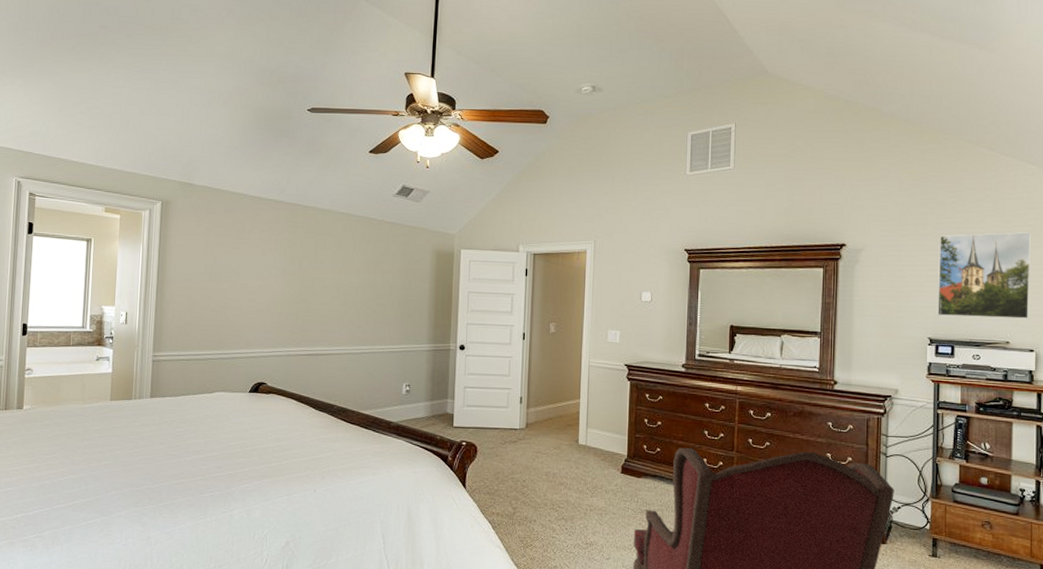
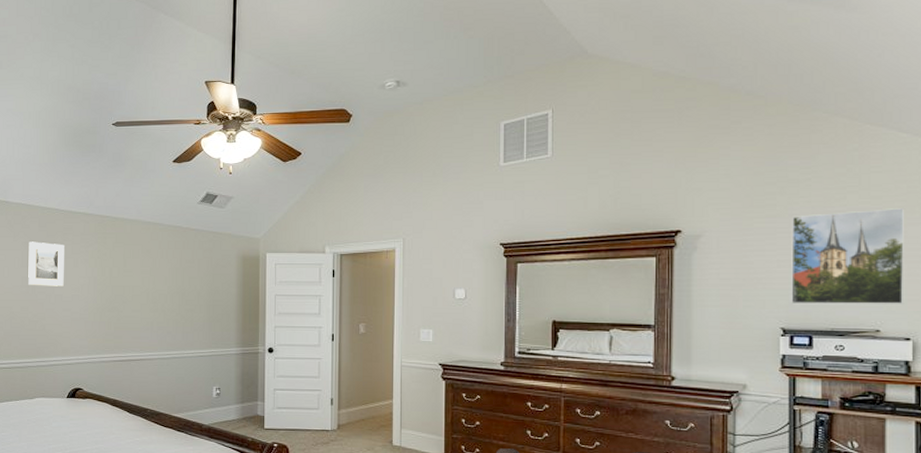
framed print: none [211,227,252,276] -> present [28,241,64,286]

